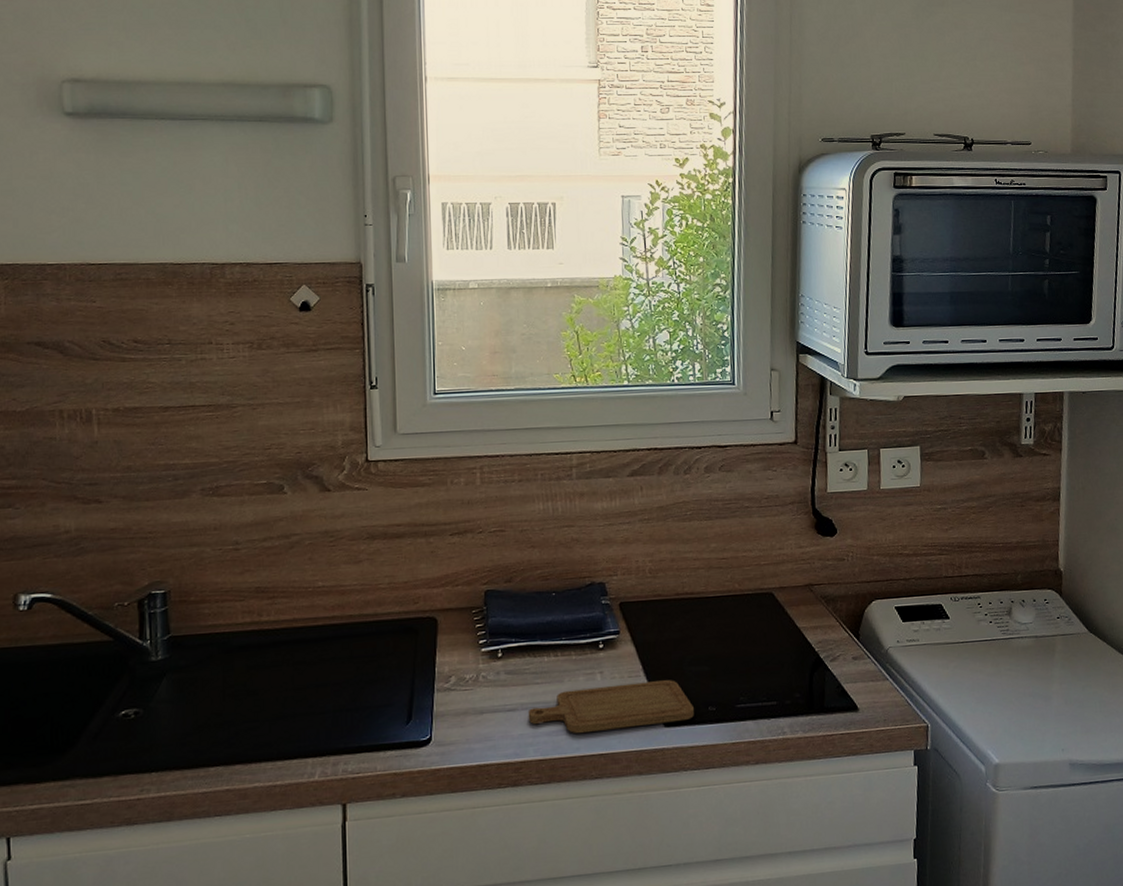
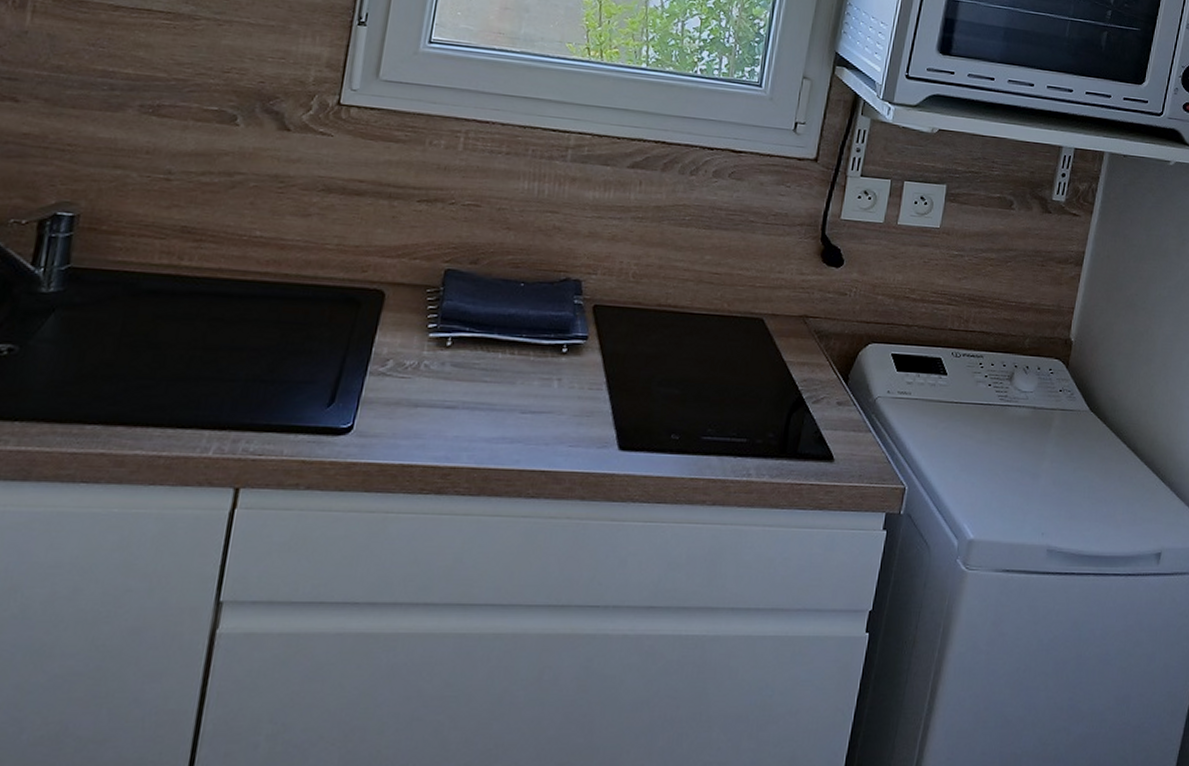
chopping board: present [527,680,694,734] -> none [467,394,655,447]

